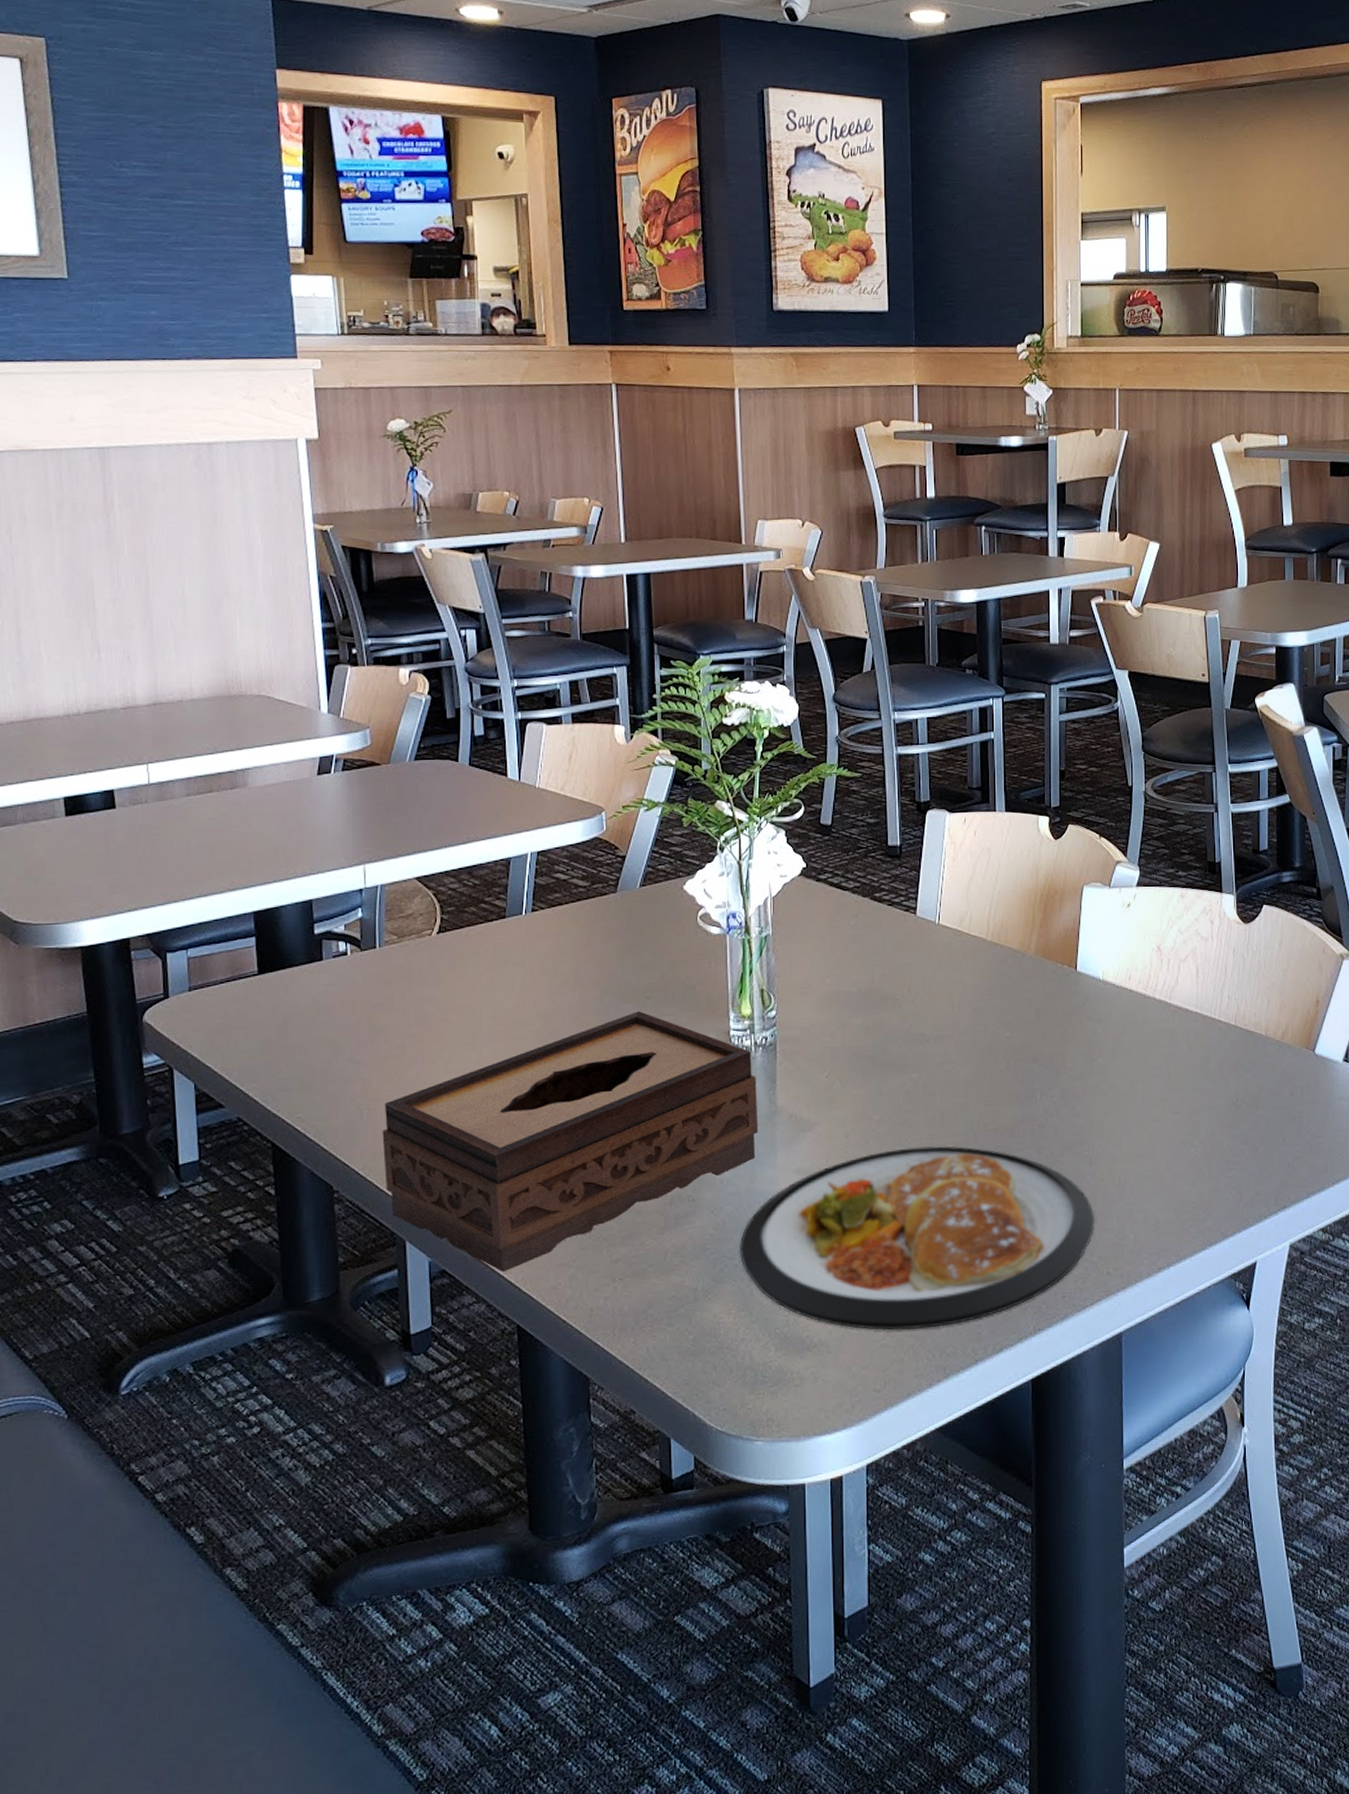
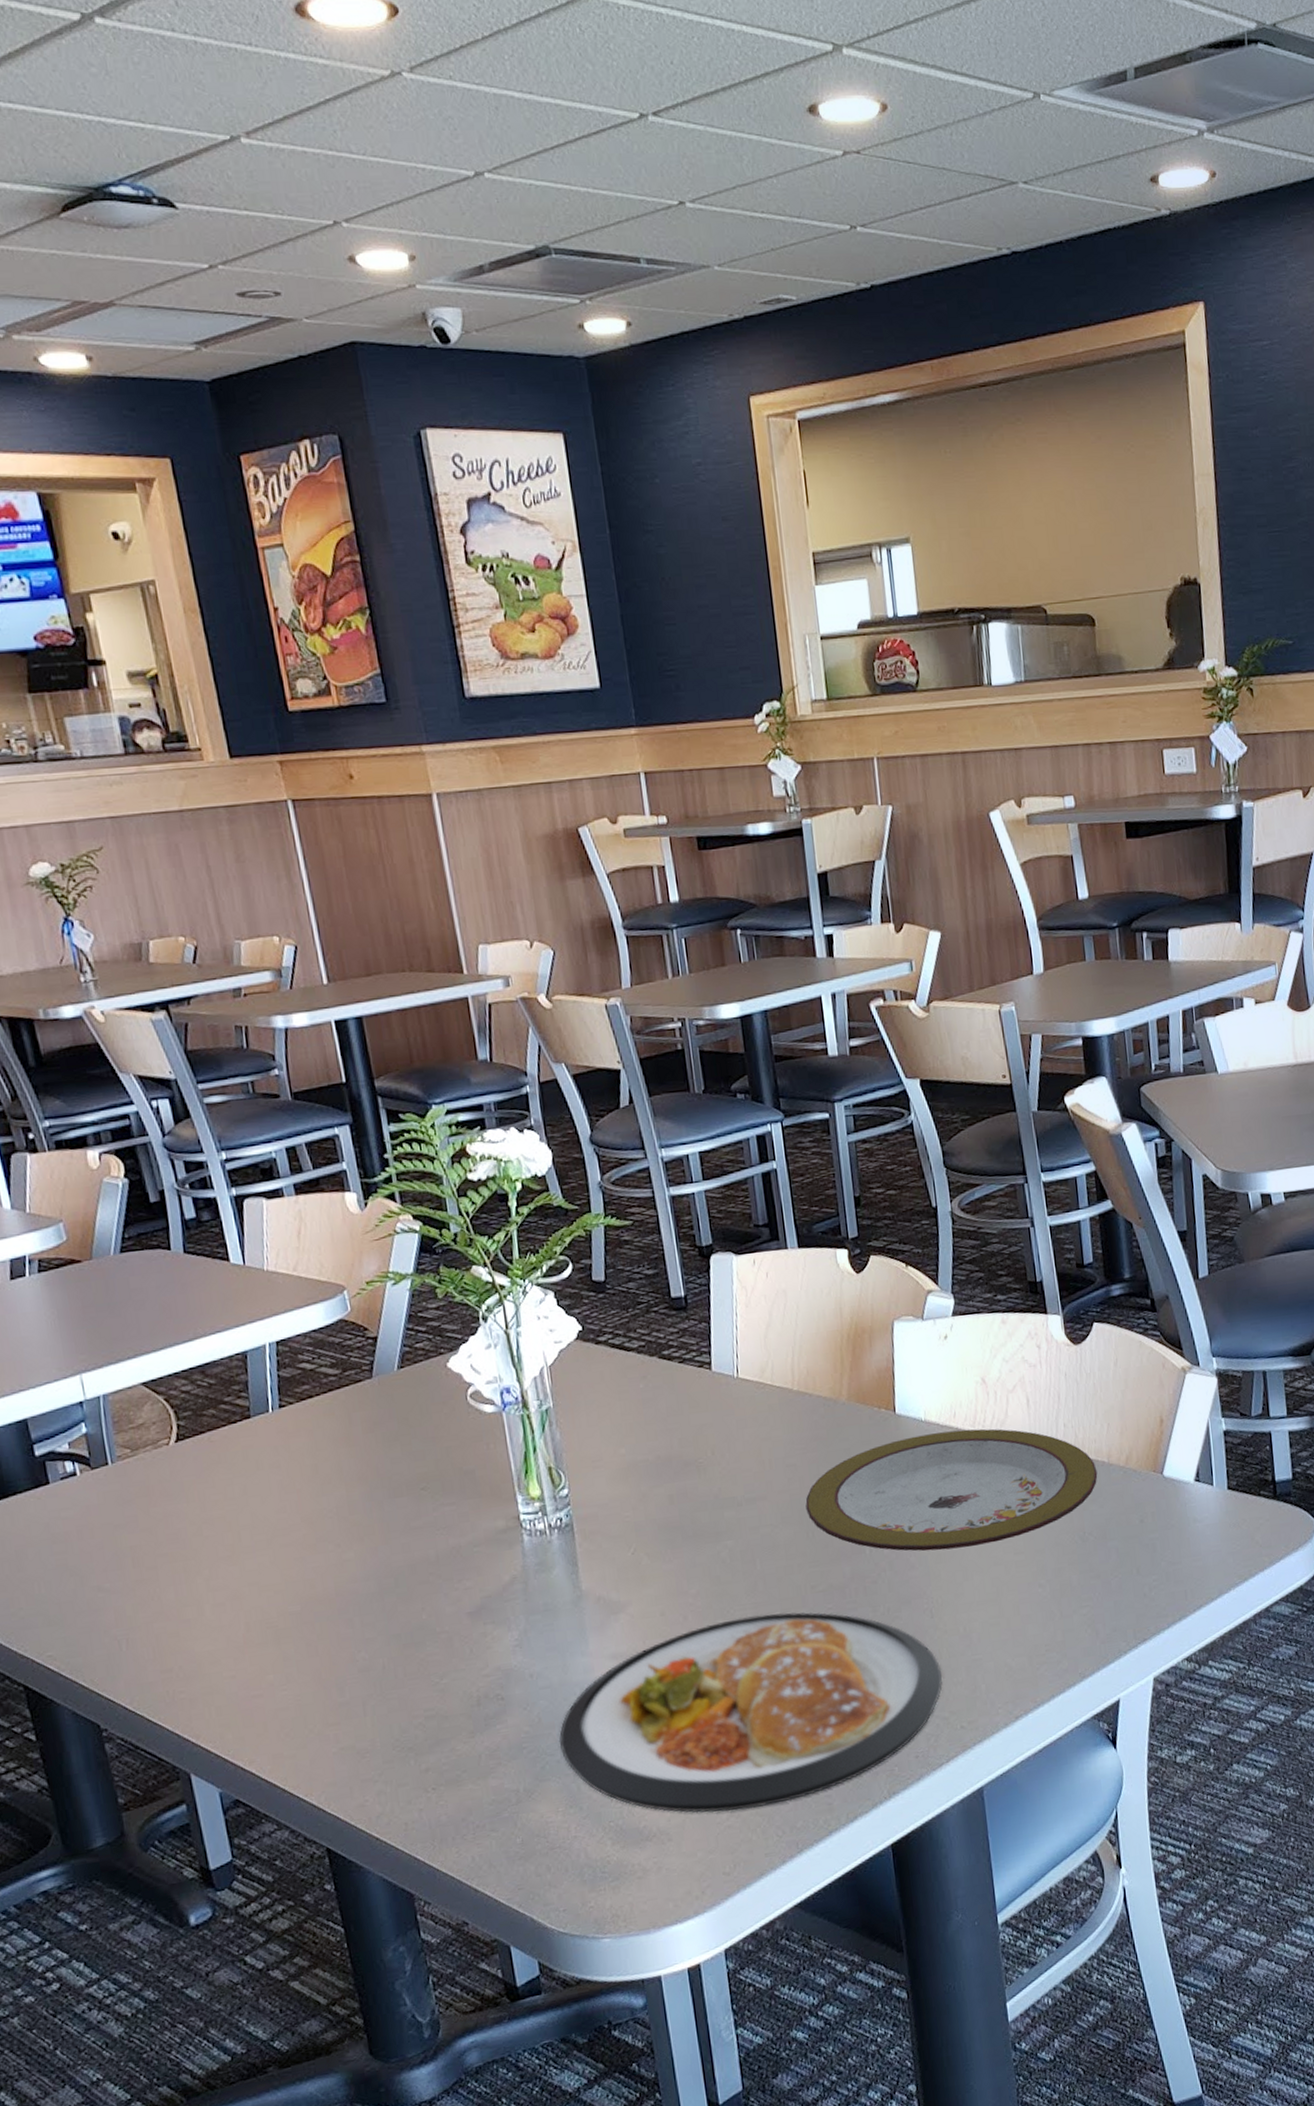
tissue box: present [382,1011,758,1272] -> none [145,1504,566,1795]
plate: none [987,992,1255,1103] -> present [805,1428,1098,1551]

